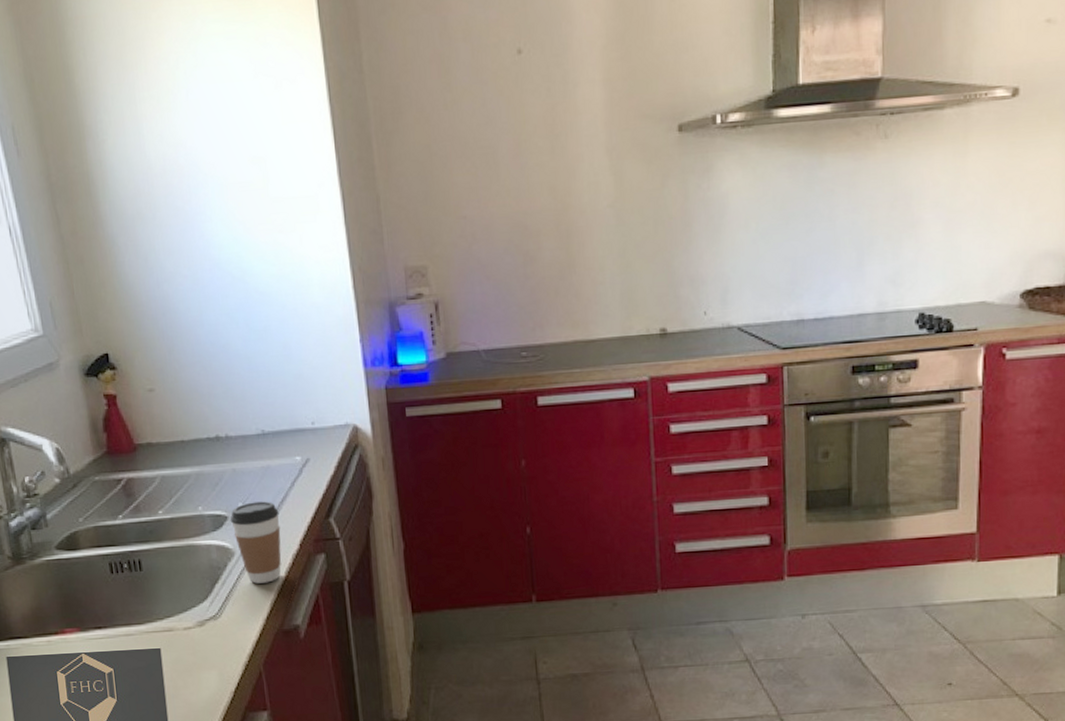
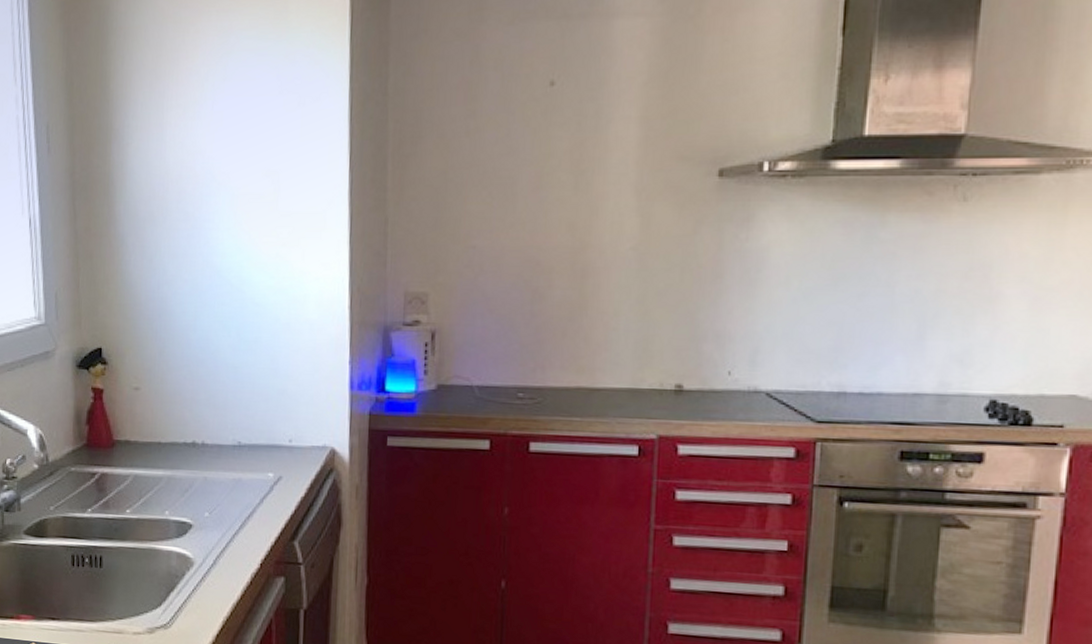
coffee cup: present [230,501,282,584] -> none [194,513,244,599]

